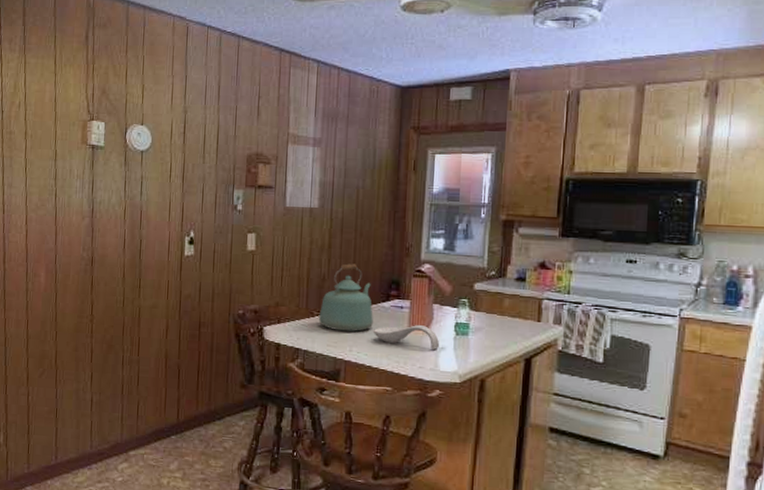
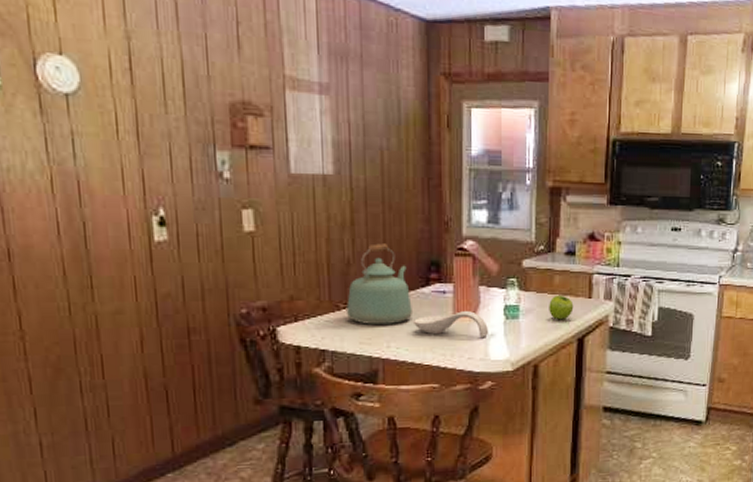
fruit: none [497,316,522,340] -> present [549,295,574,320]

